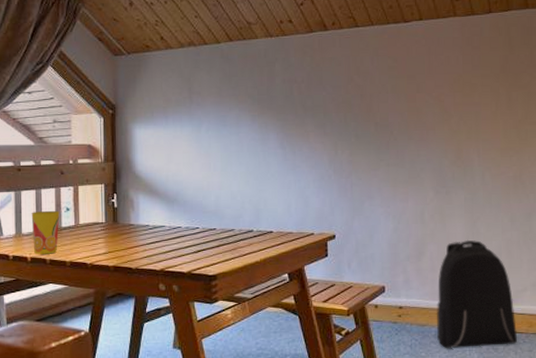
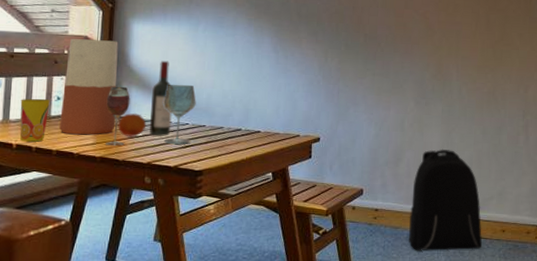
vase: none [71,147,126,245] -> present [59,39,119,135]
wineglass: none [115,193,139,255] -> present [105,86,130,147]
fruit: none [128,220,157,244] -> present [118,113,147,137]
wine bottle: none [159,164,182,243] -> present [149,60,172,137]
wine glass: none [172,187,205,249] -> present [163,84,196,144]

